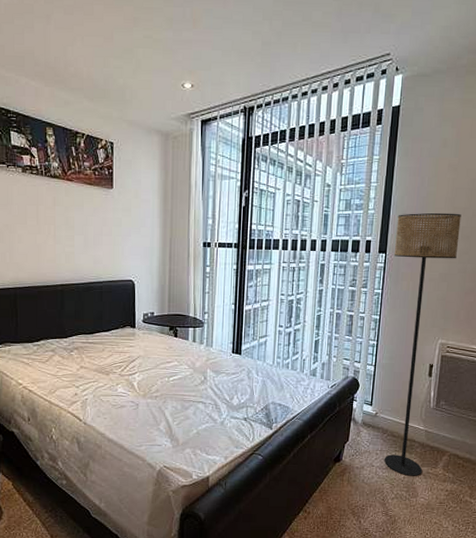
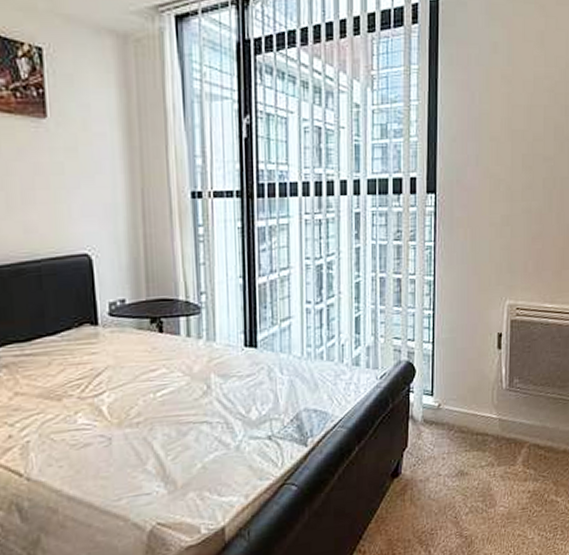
floor lamp: present [384,212,461,476] -> none [446,137,521,481]

